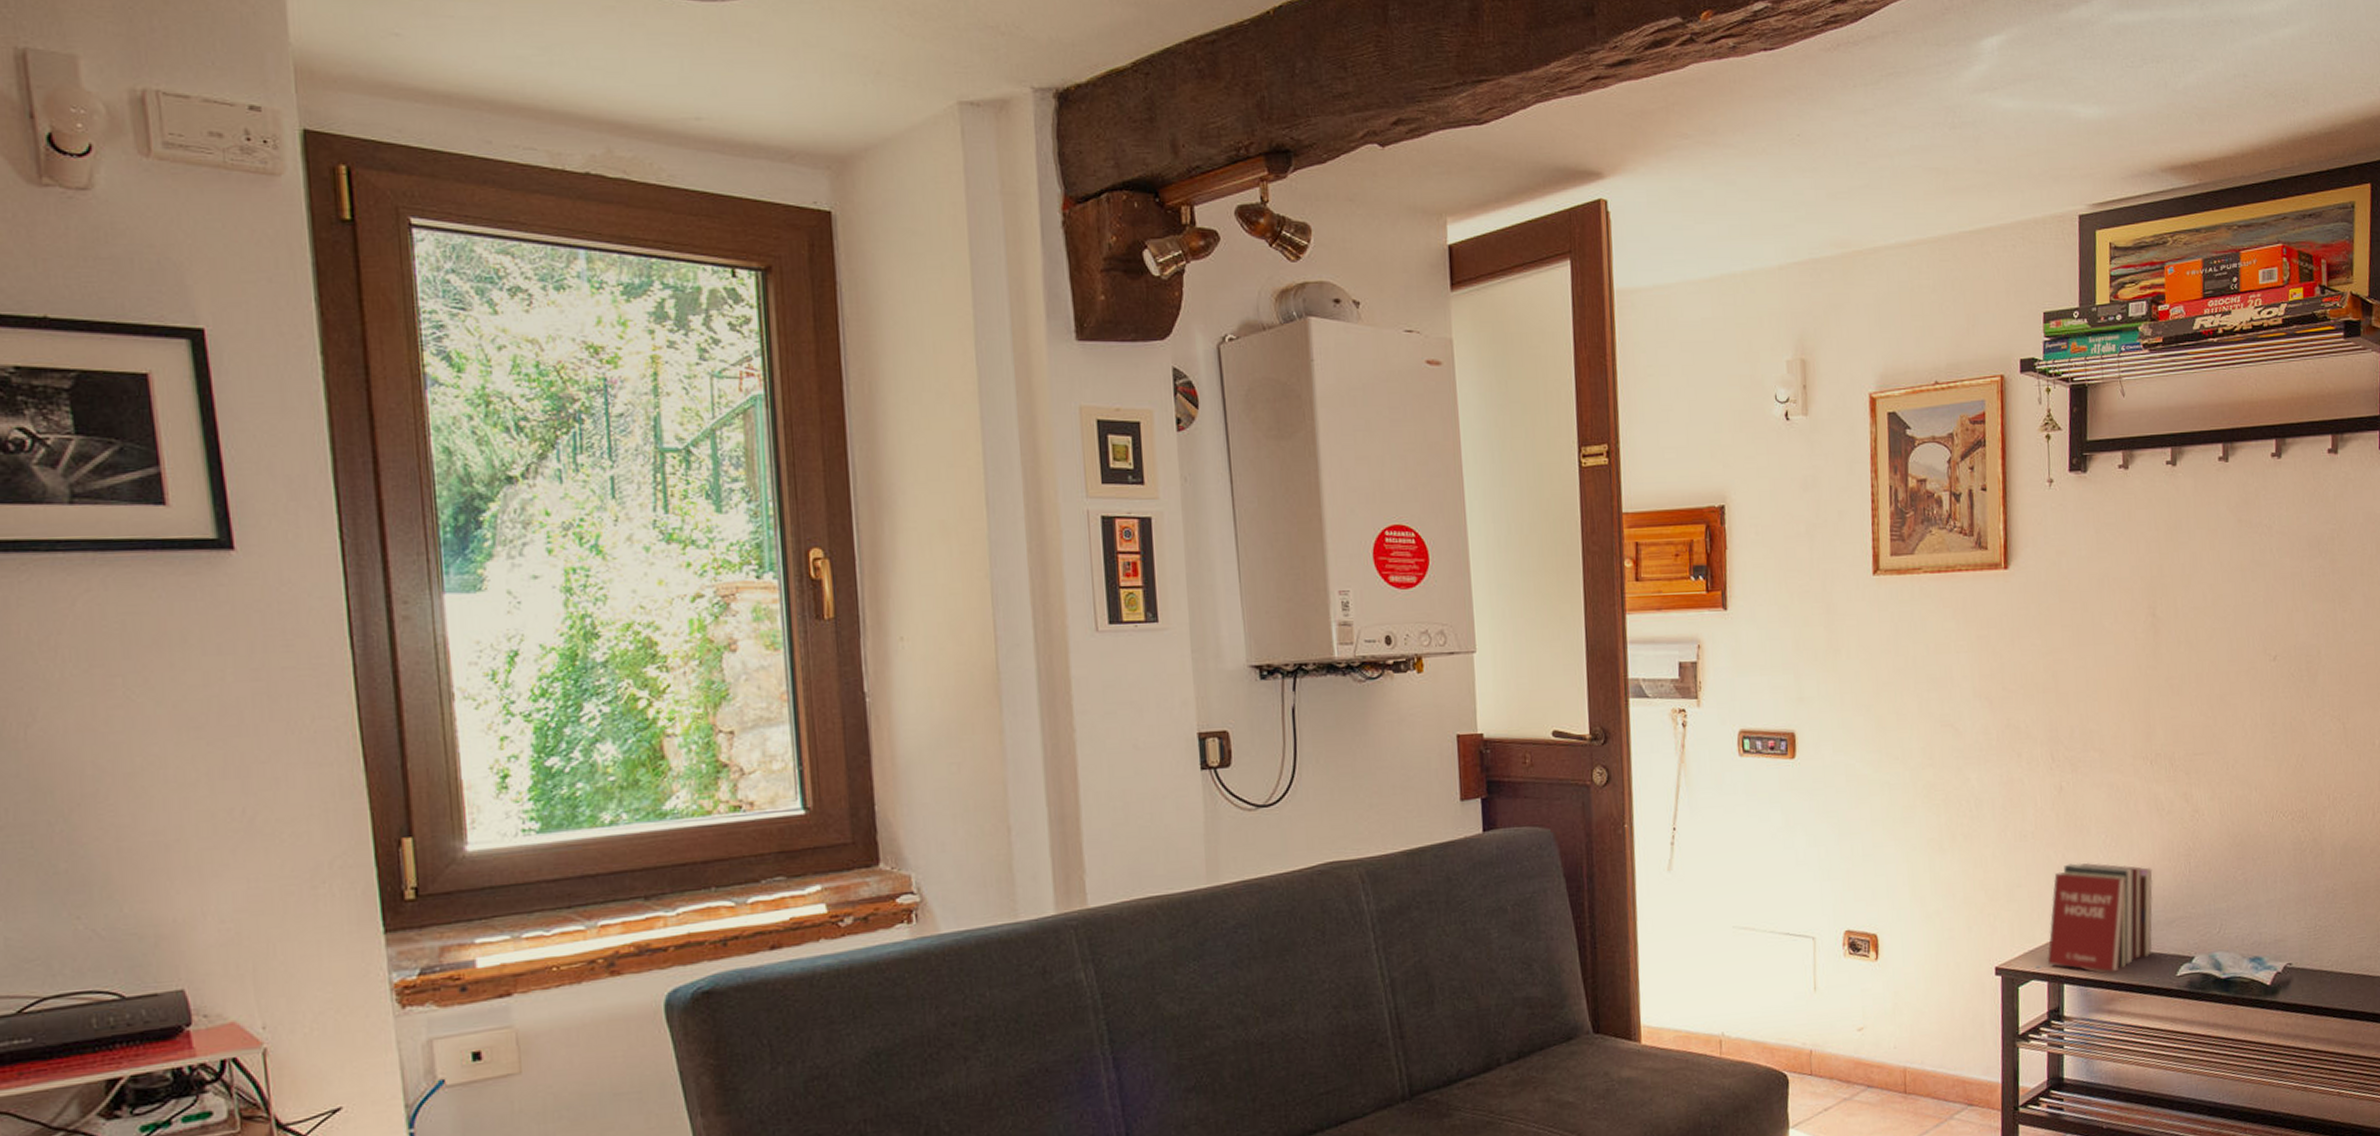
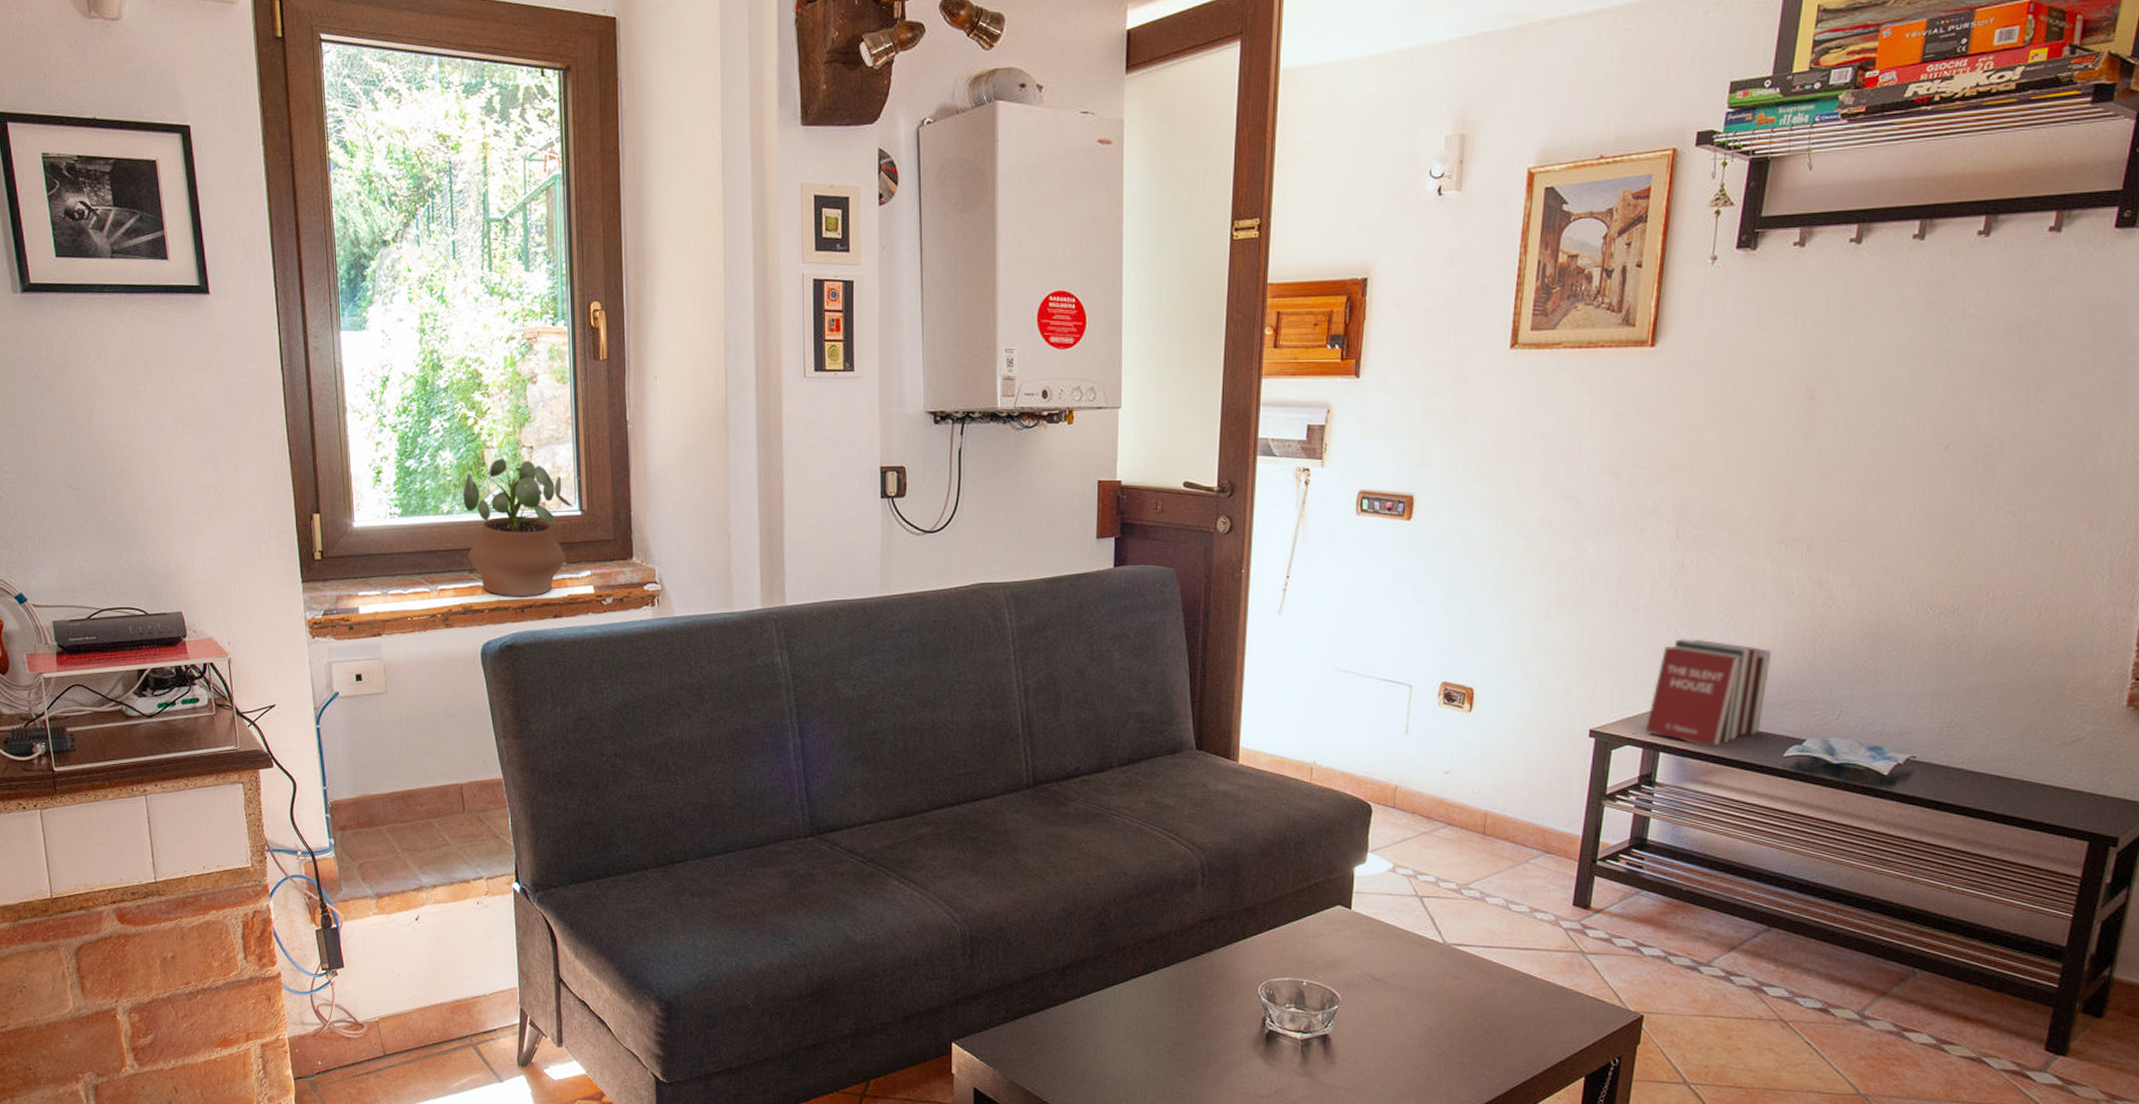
potted plant: none [632,748,793,927] -> present [462,459,573,597]

